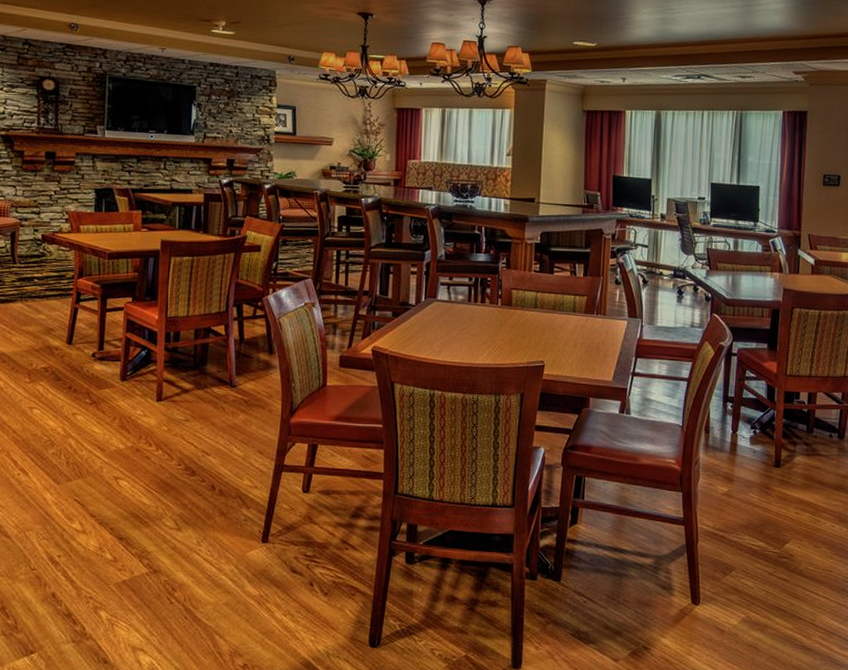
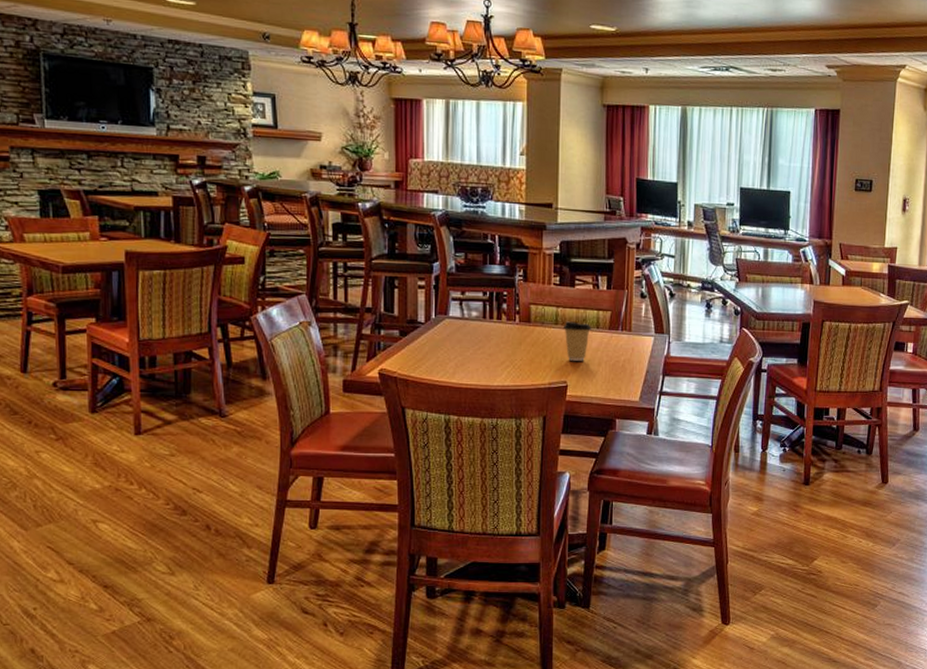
coffee cup: none [541,305,568,342] -> present [563,321,592,361]

